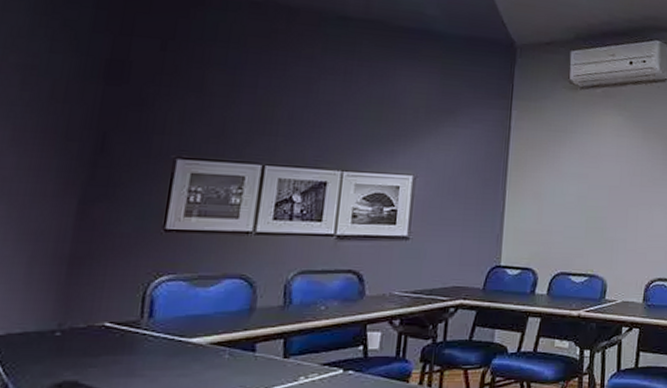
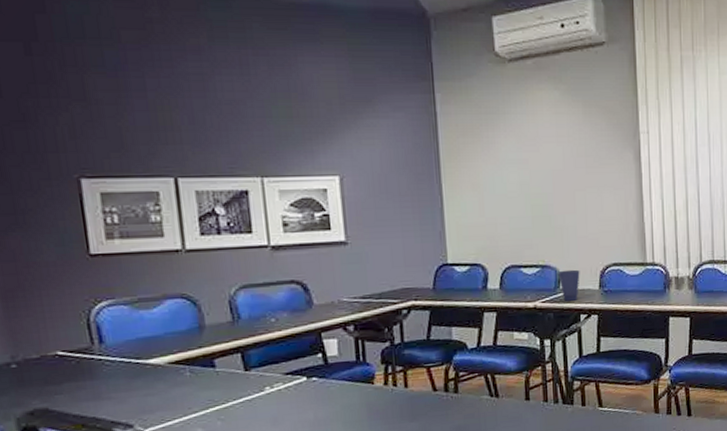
cup: none [604,281,626,312] -> present [558,269,580,301]

